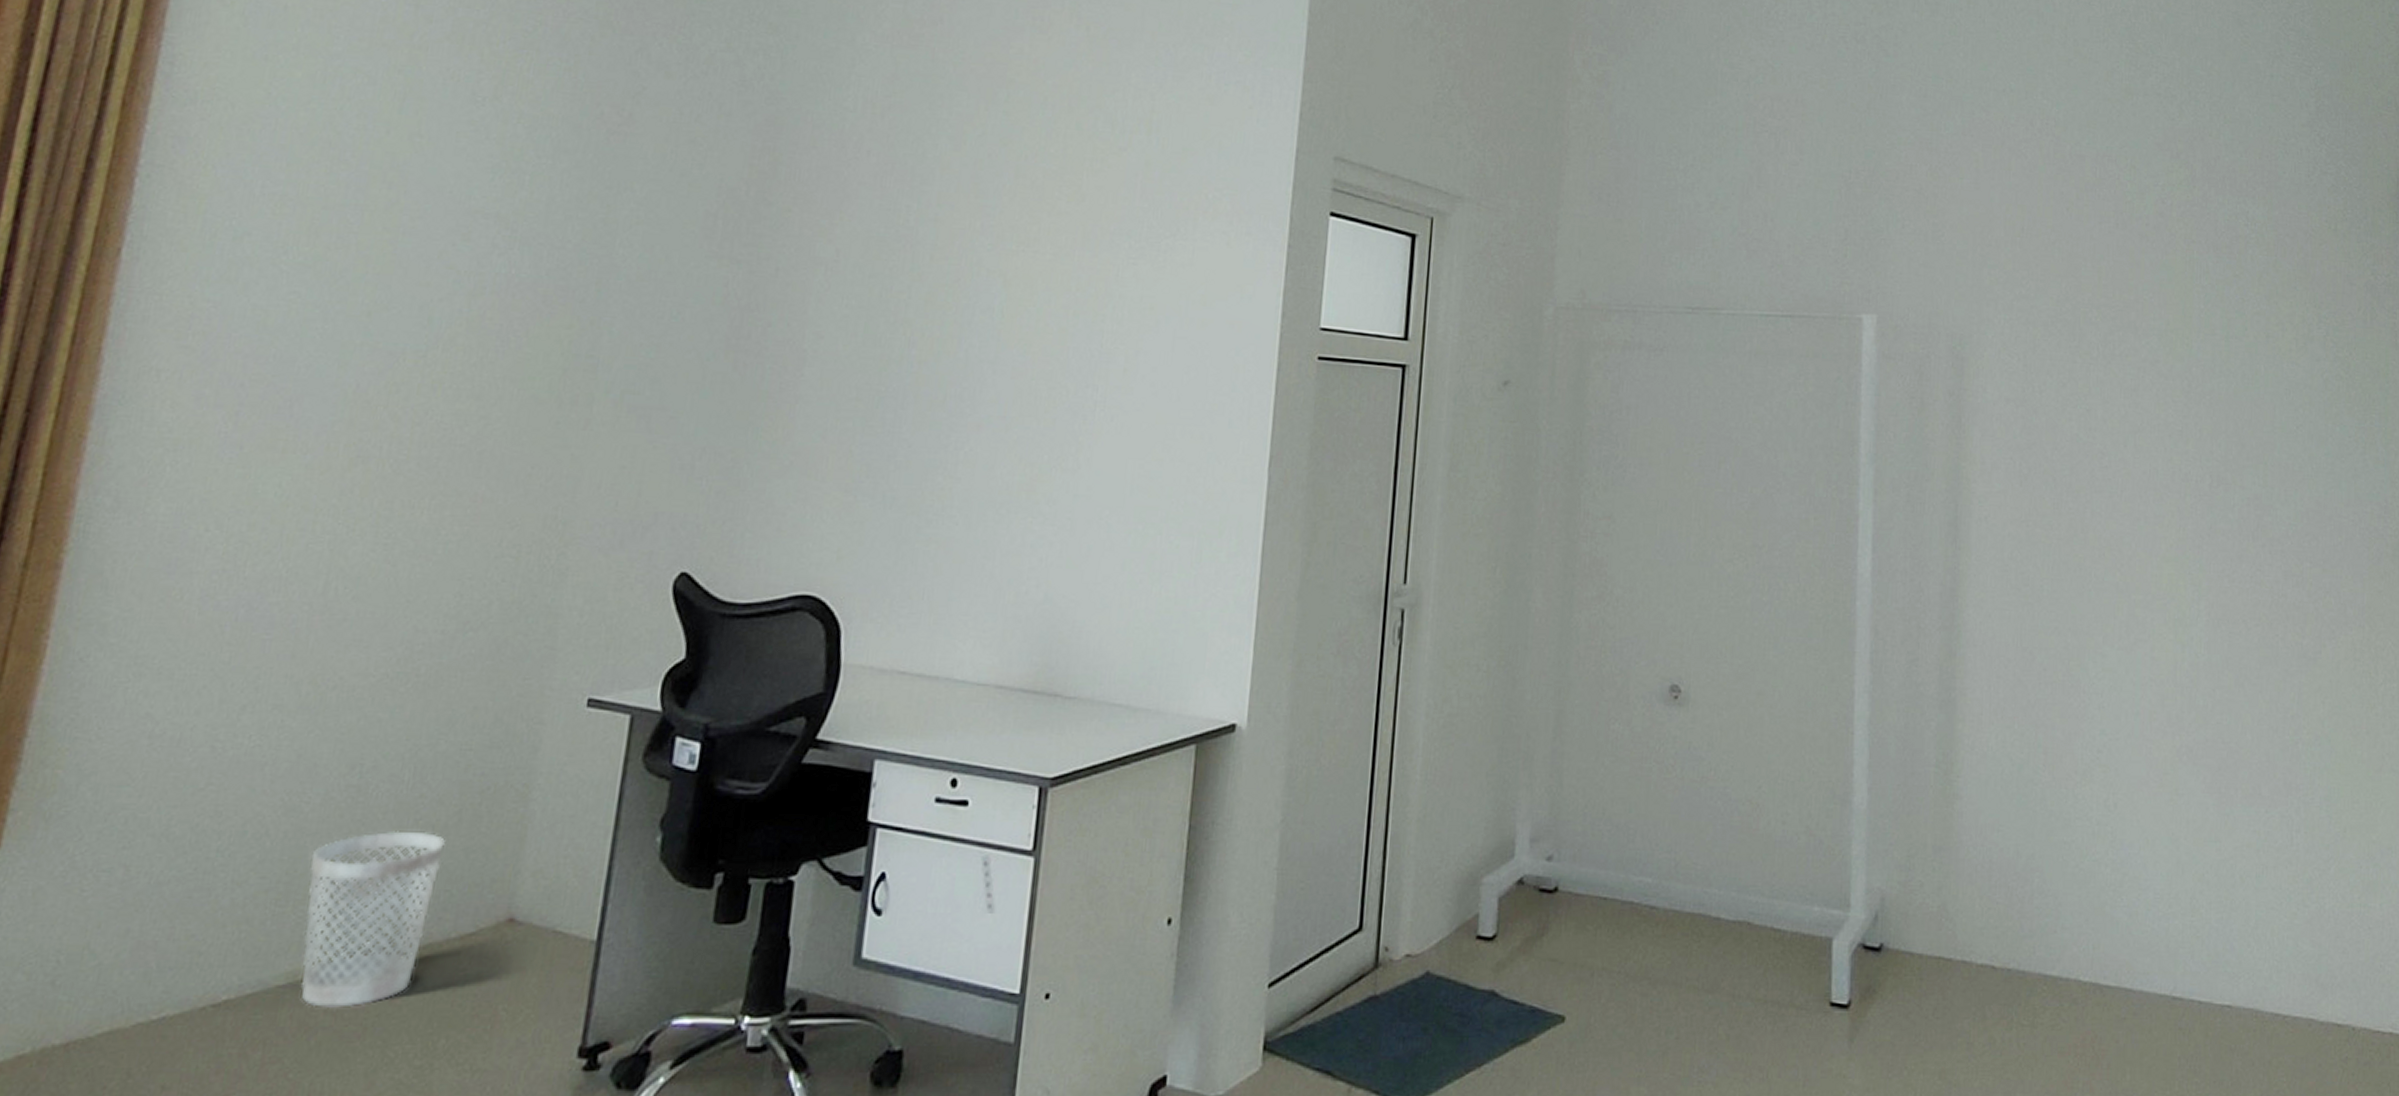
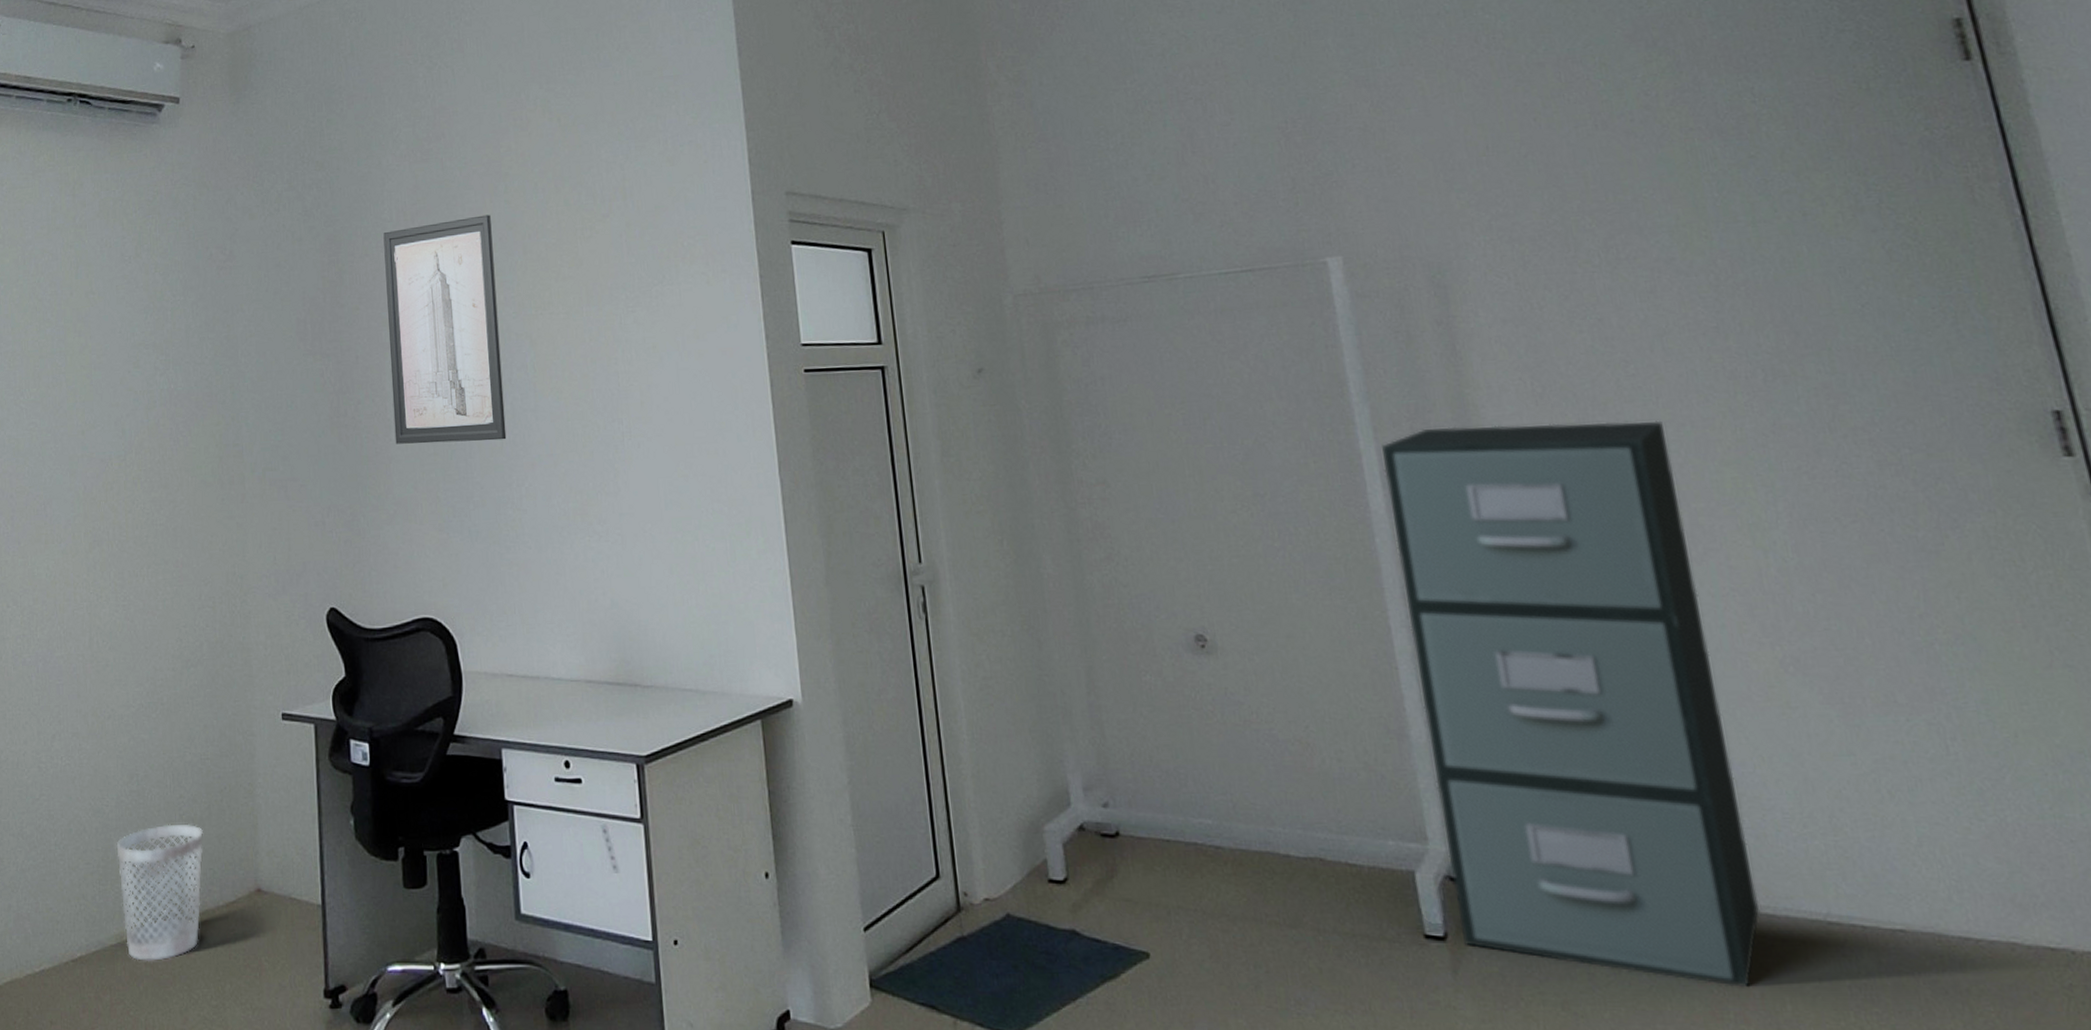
wall art: none [807,123,983,393] -> present [383,214,507,444]
filing cabinet: none [1865,496,2123,1059] -> present [1382,420,1761,988]

